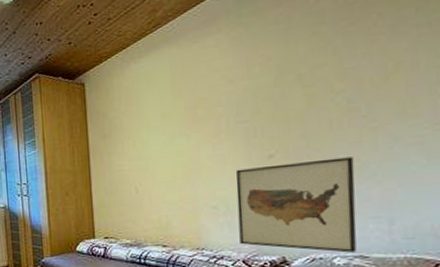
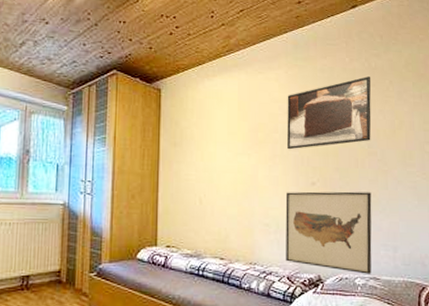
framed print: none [231,15,351,123] -> present [287,76,371,150]

